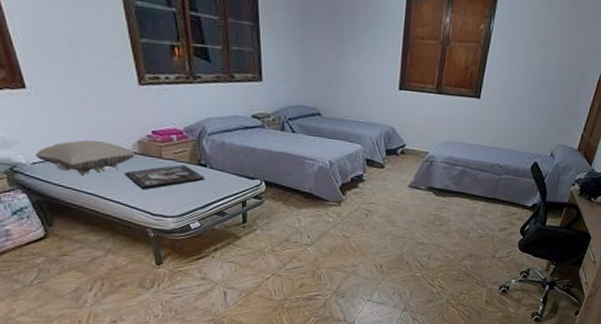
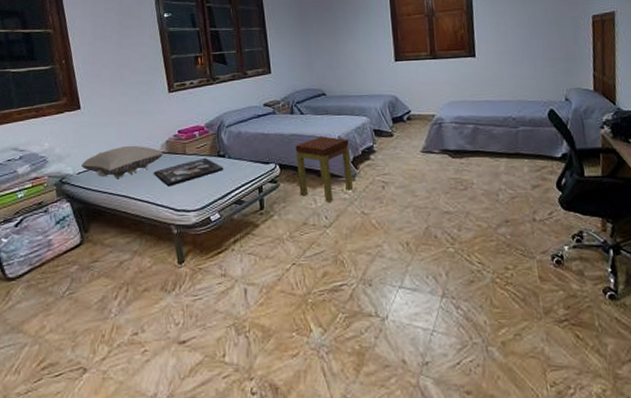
side table: none [283,158,340,223] -> present [295,136,354,202]

